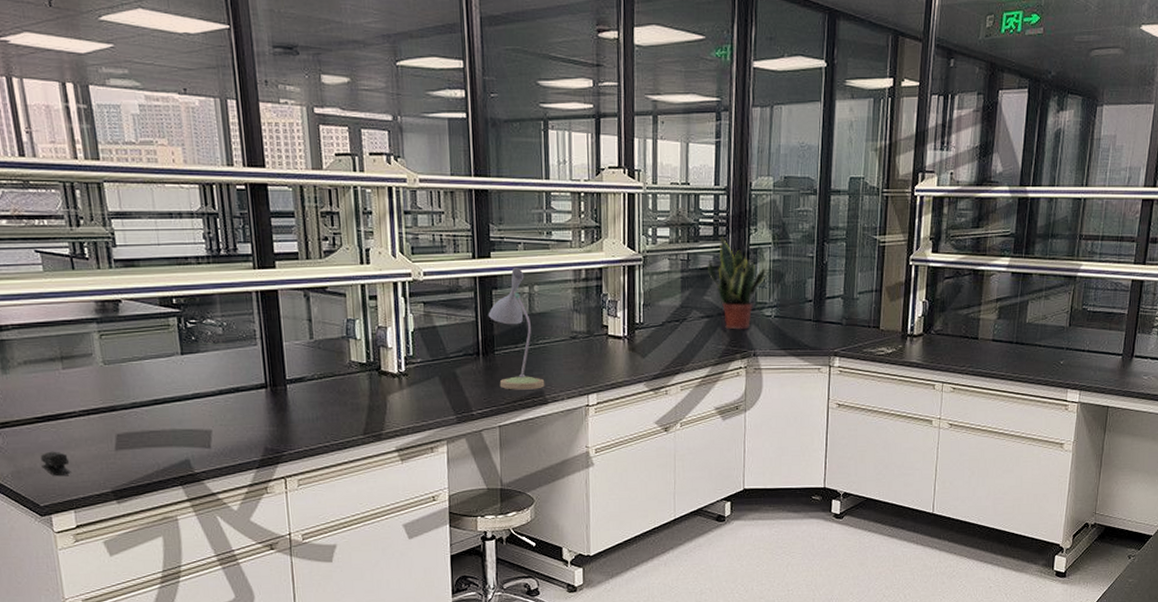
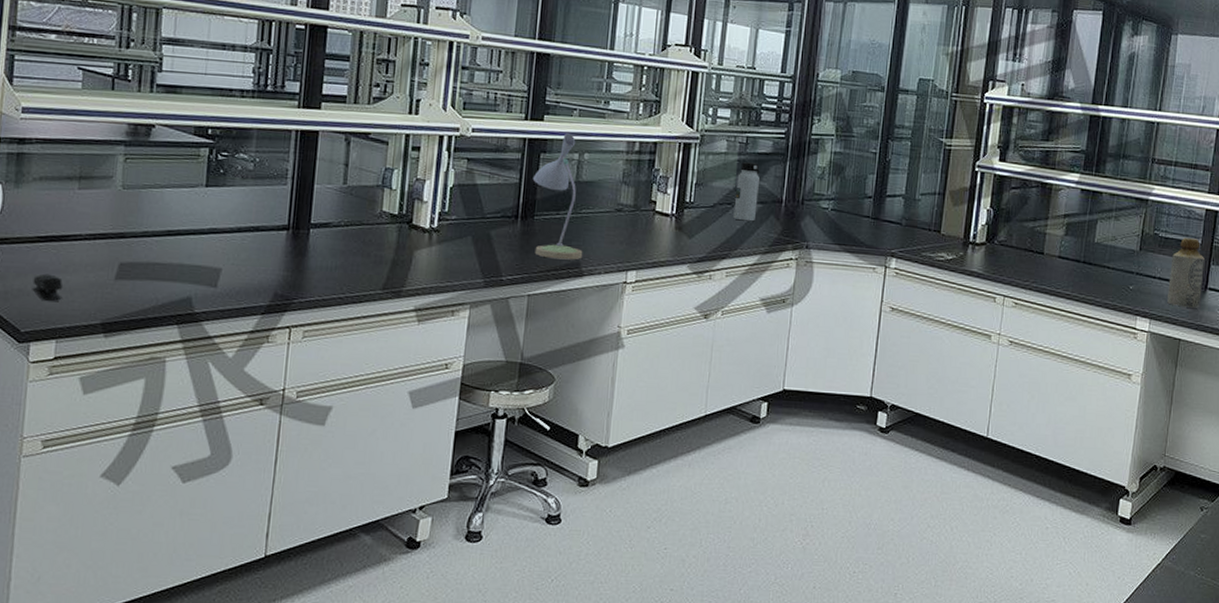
water bottle: none [682,278,704,336] -> present [733,162,760,222]
potted plant: present [708,235,767,330] -> none [766,122,828,220]
bottle: none [1096,310,1131,376] -> present [1167,238,1205,308]

